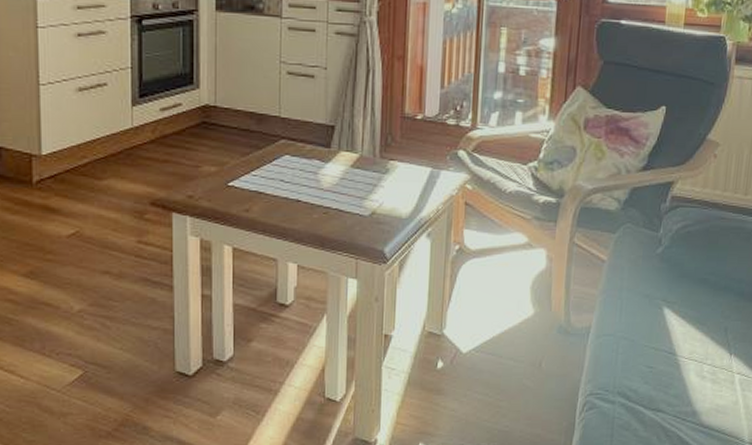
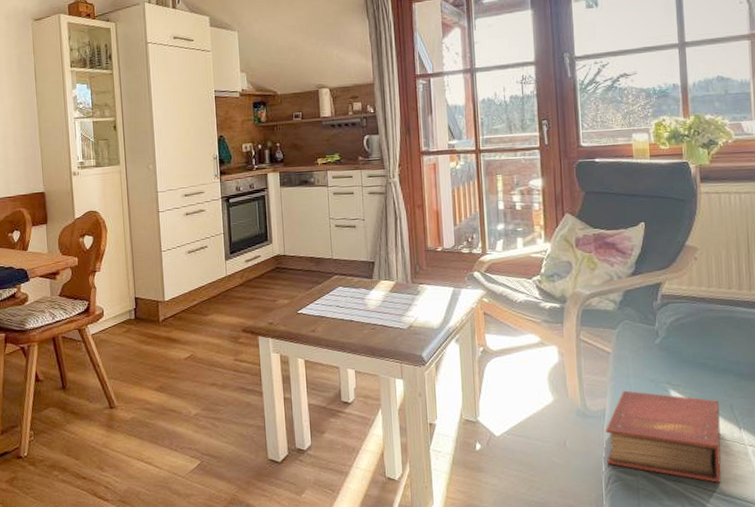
book: none [583,306,714,413] -> present [606,390,722,483]

